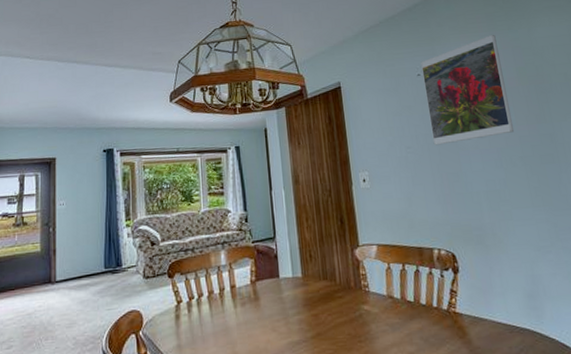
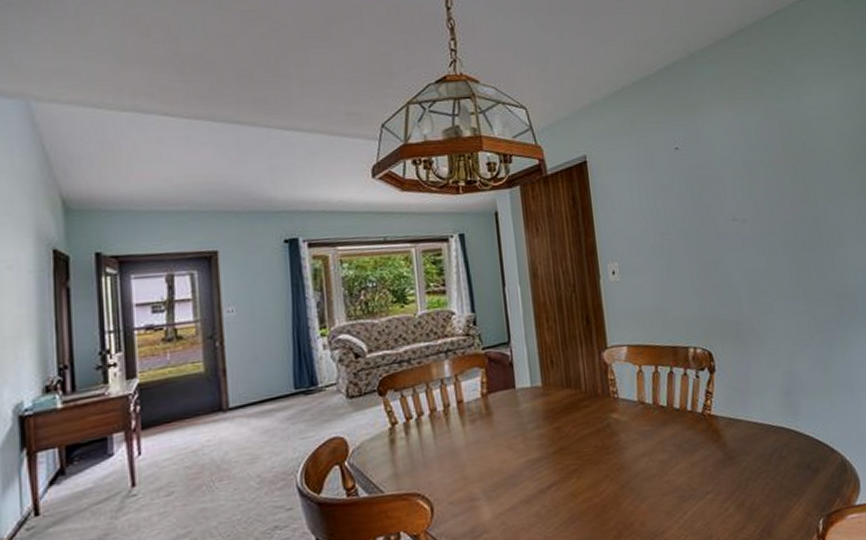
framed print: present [420,34,514,146] -> none [679,102,777,231]

